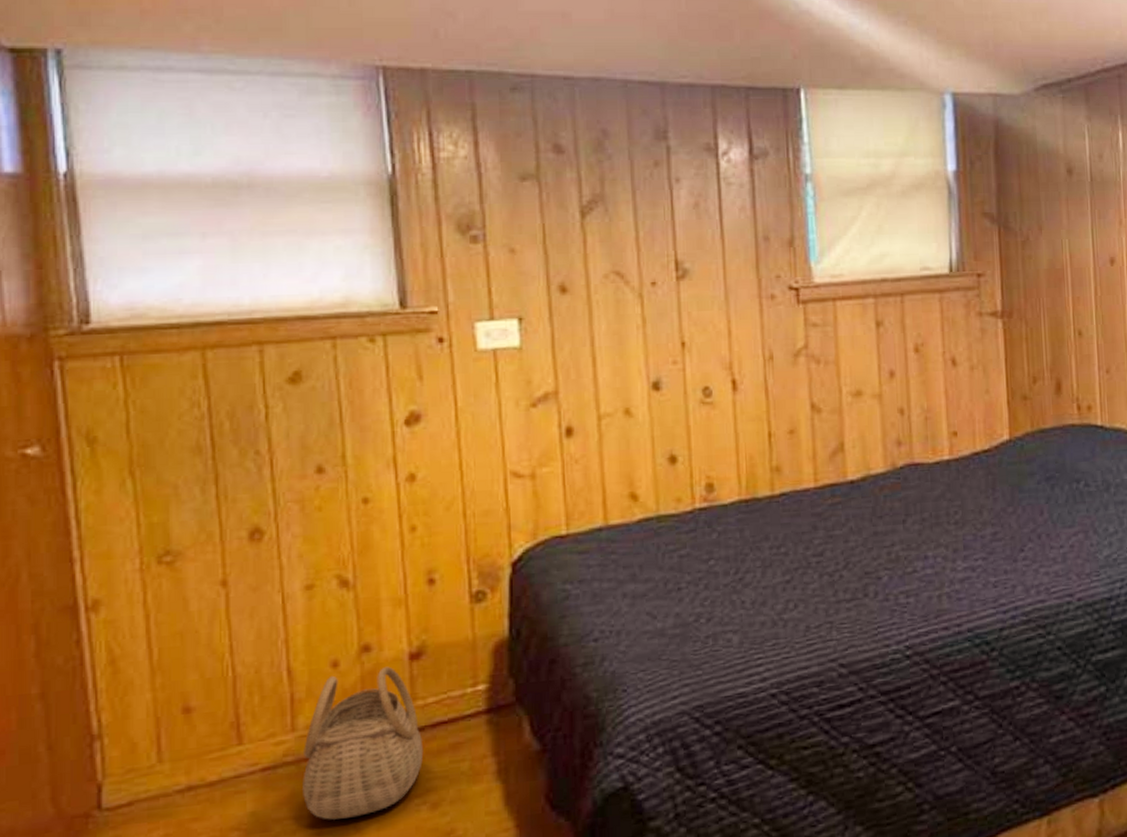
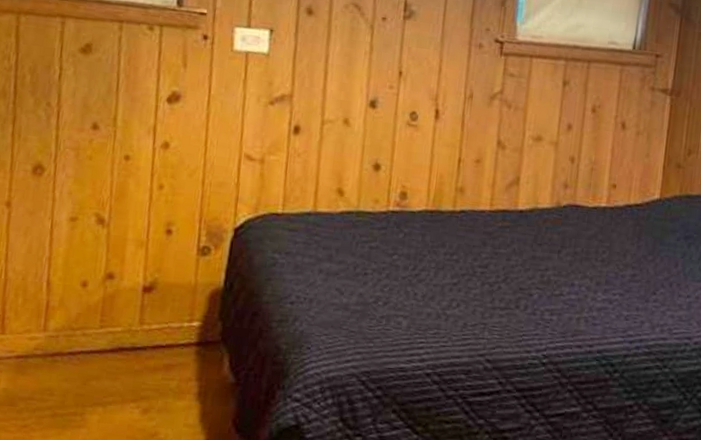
basket: present [303,666,424,820] -> none [45,292,144,408]

